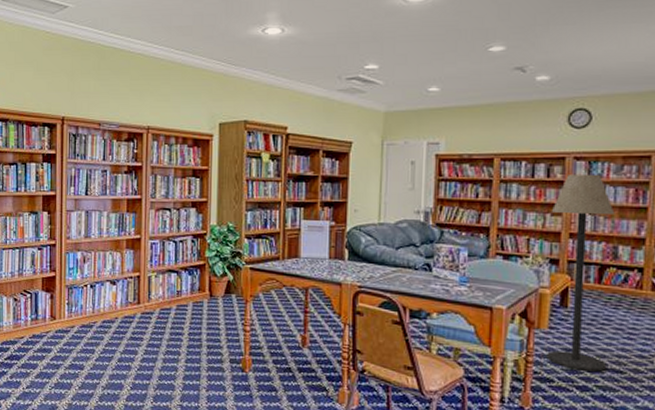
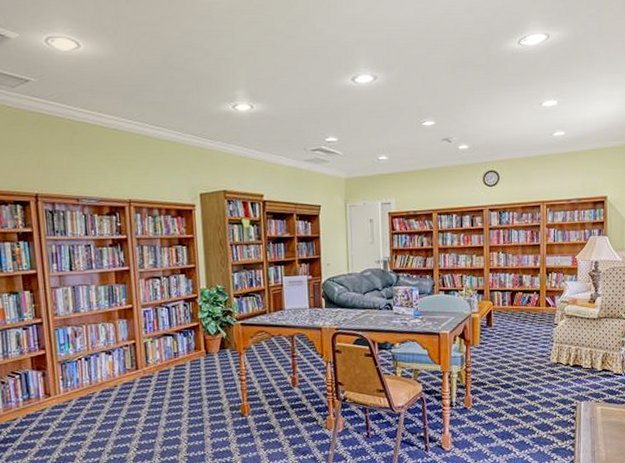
floor lamp: present [547,173,615,372] -> none [477,221,520,373]

